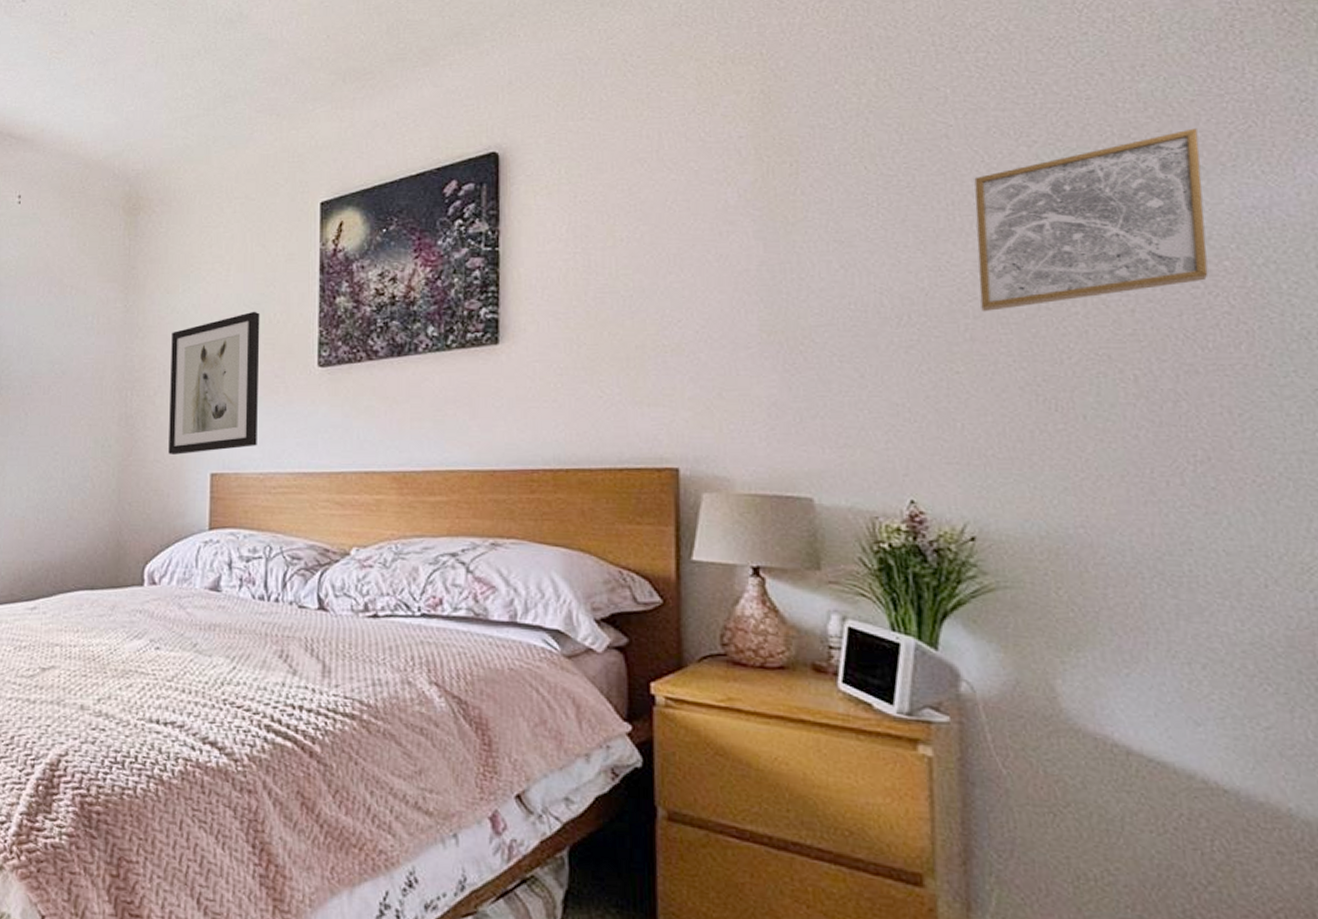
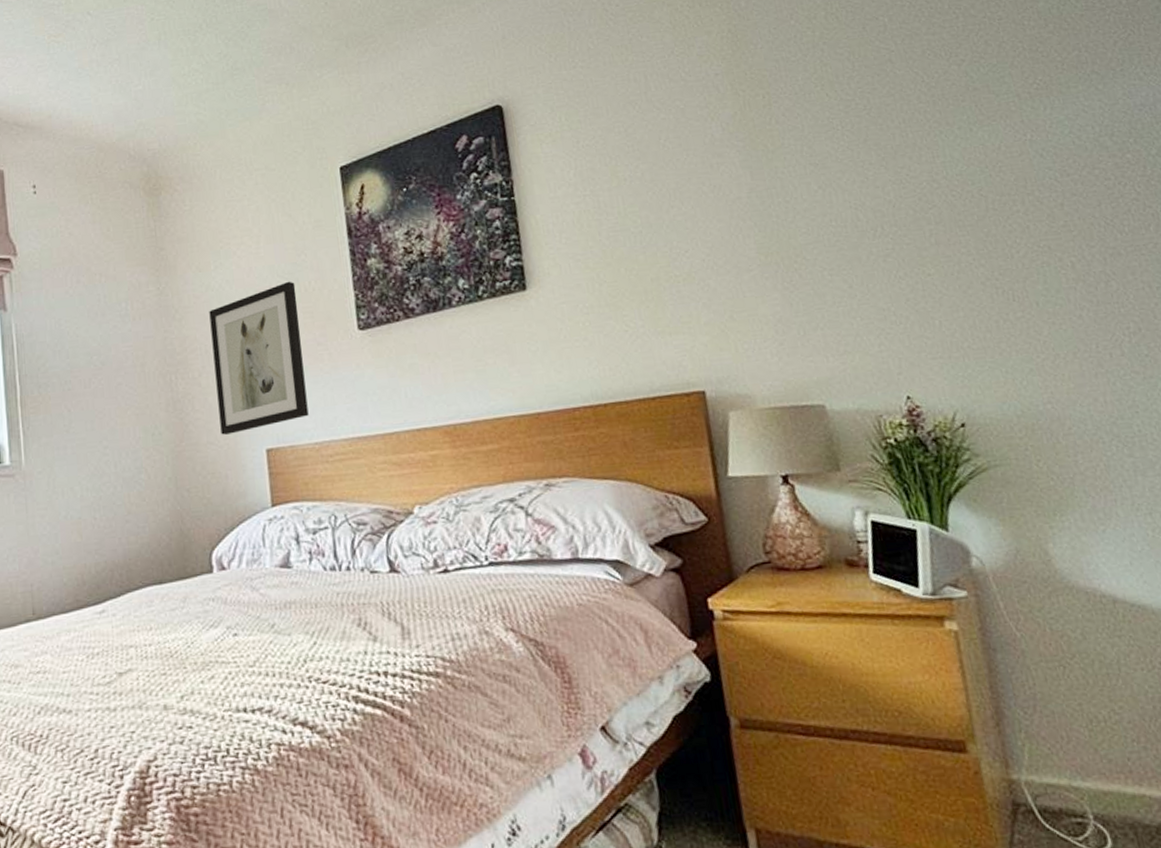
wall art: present [974,128,1209,312] -> none [918,39,1116,218]

